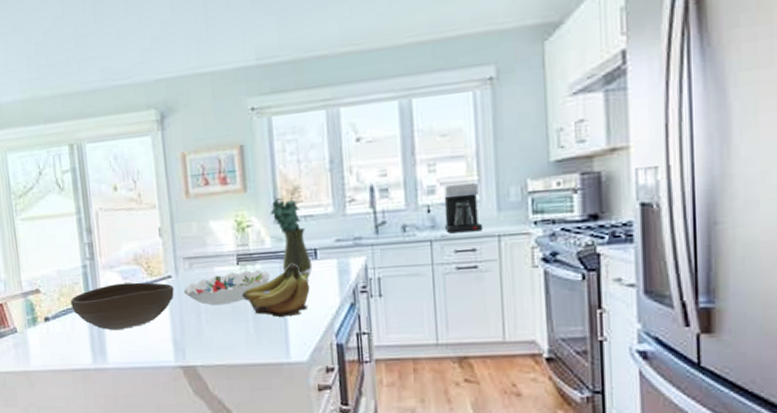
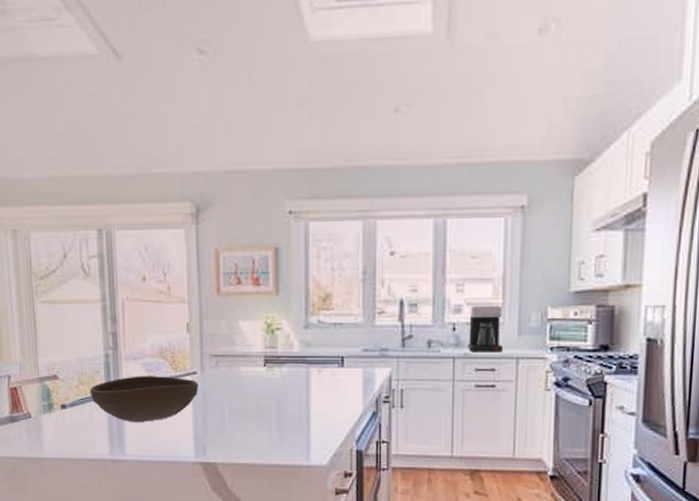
decorative bowl: present [183,269,270,306] -> none [208,372,296,405]
fruit: present [241,264,310,317] -> none [266,370,334,420]
vase: present [270,196,313,281] -> none [300,302,339,387]

